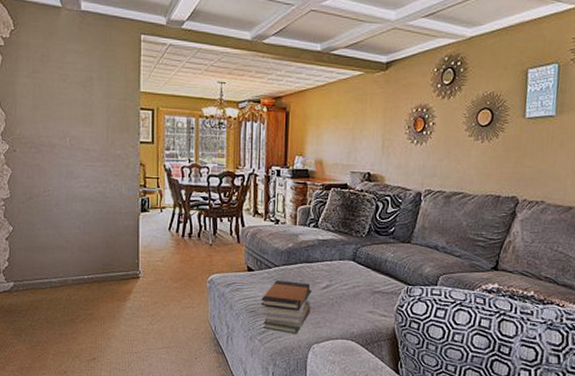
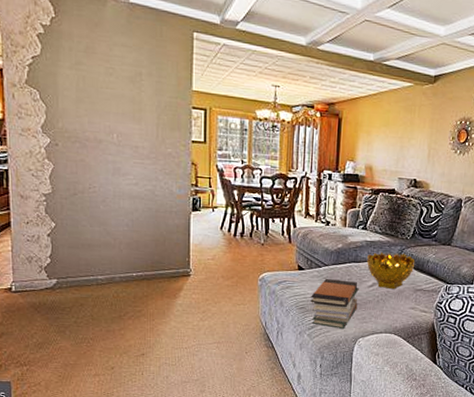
decorative bowl: none [320,252,372,292] -> present [367,252,415,290]

